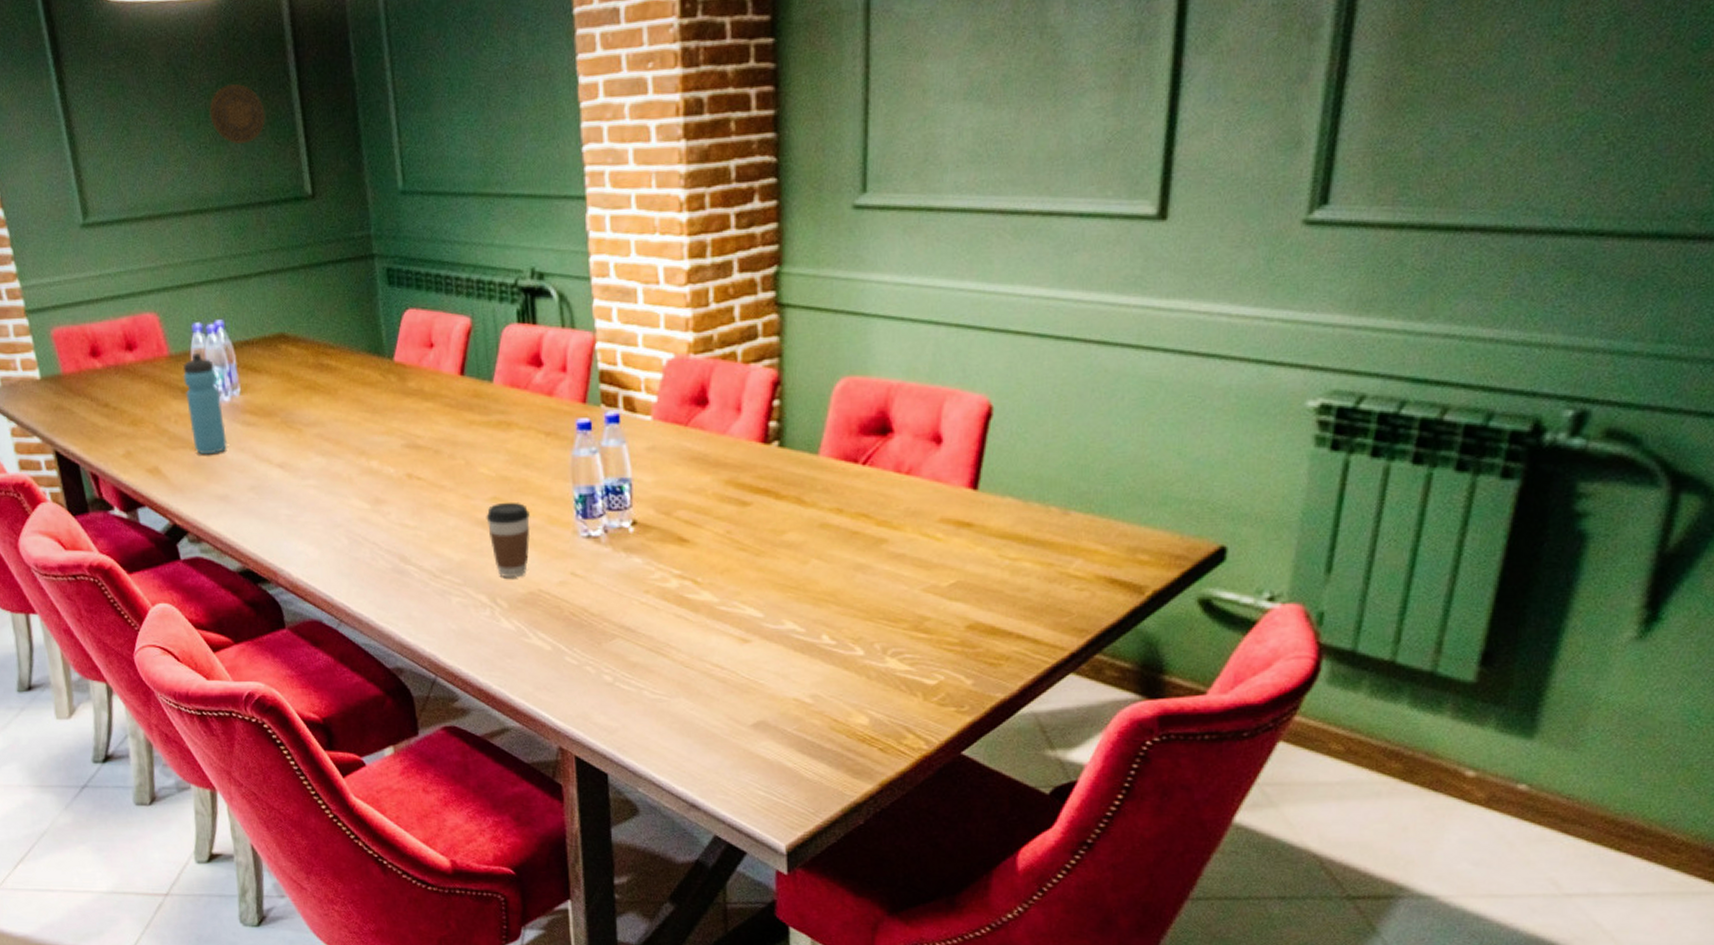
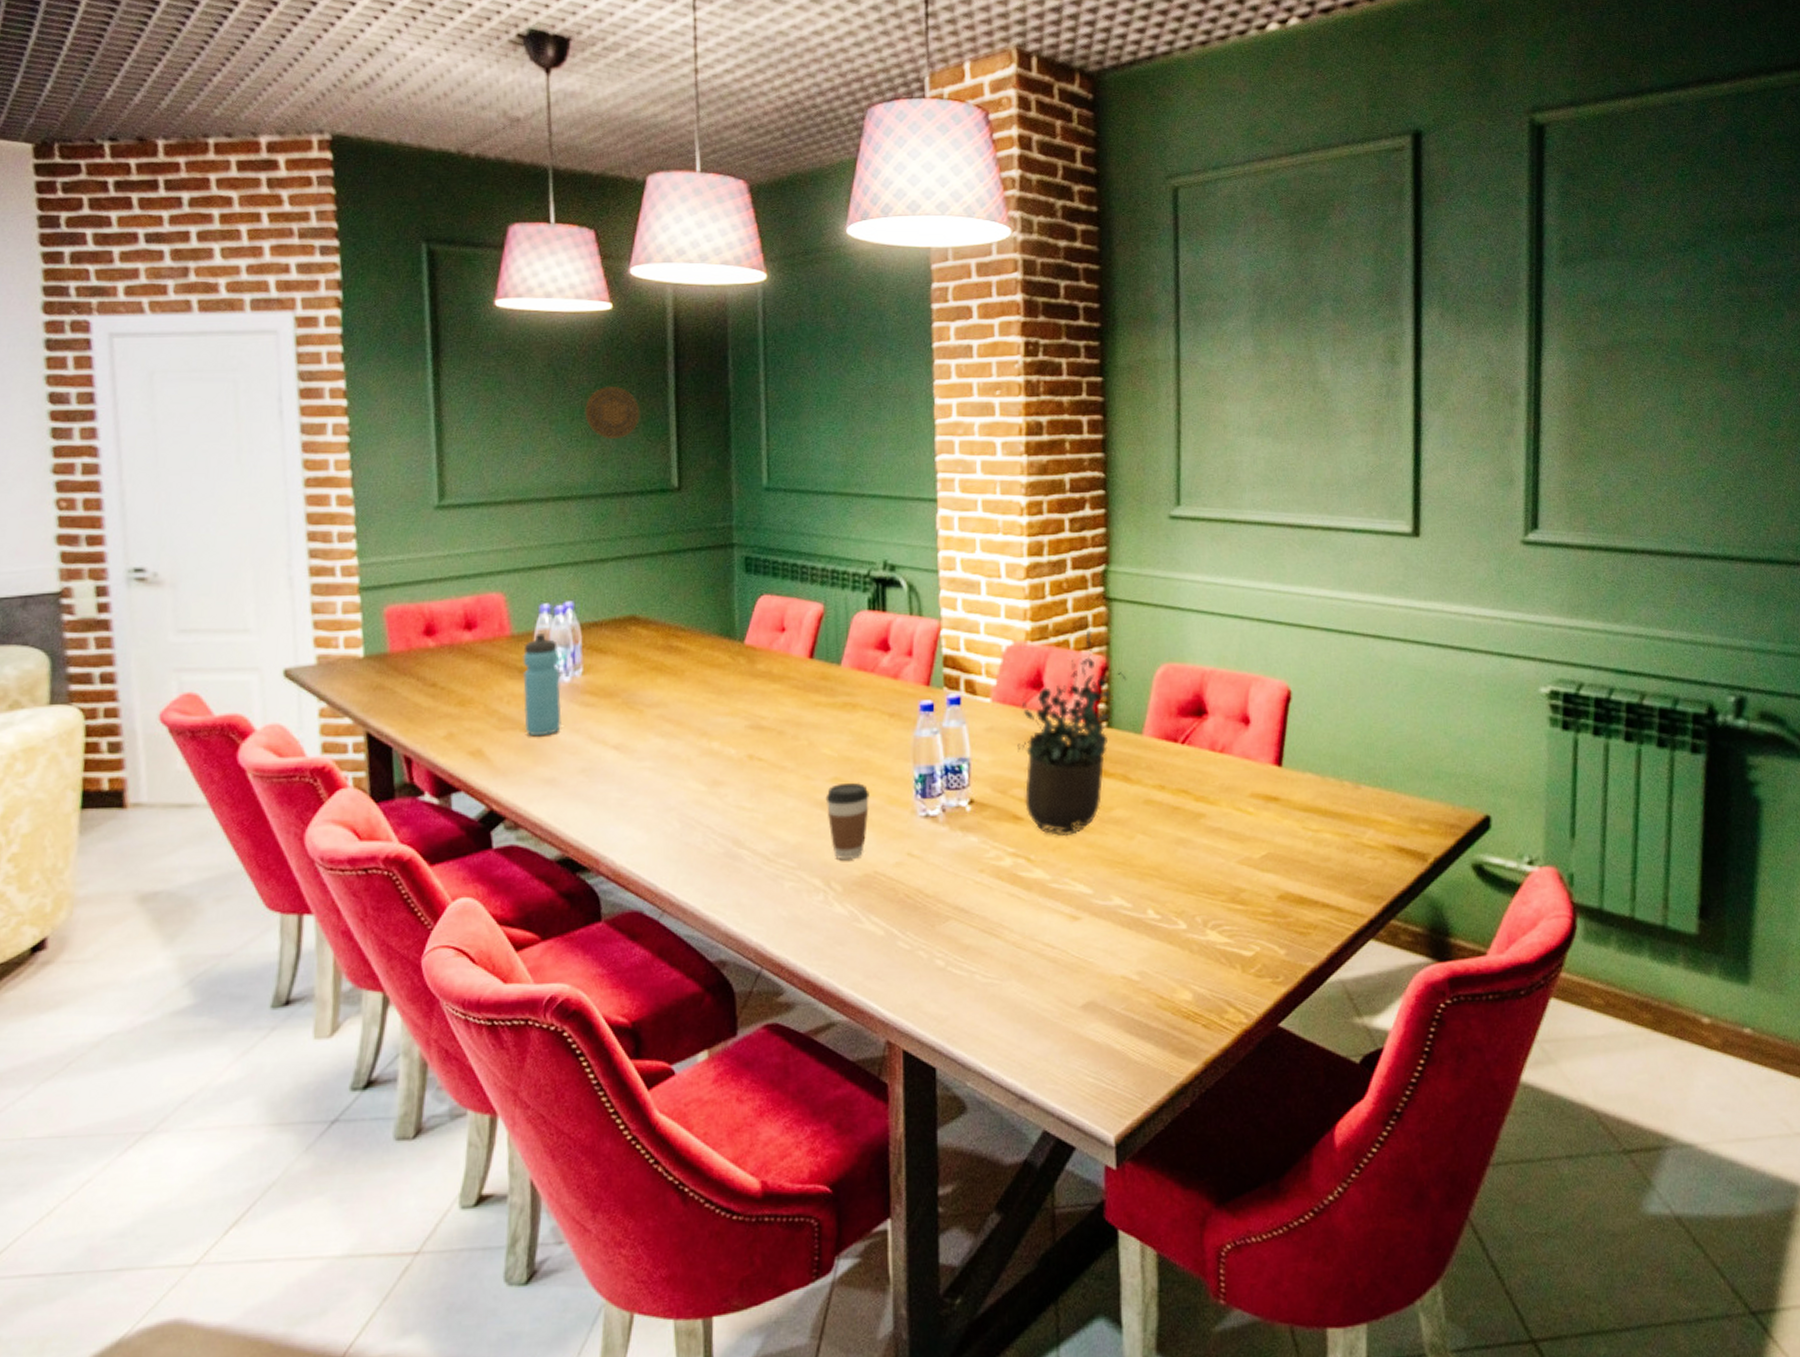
potted plant: none [681,341,802,560] -> present [1017,630,1127,837]

